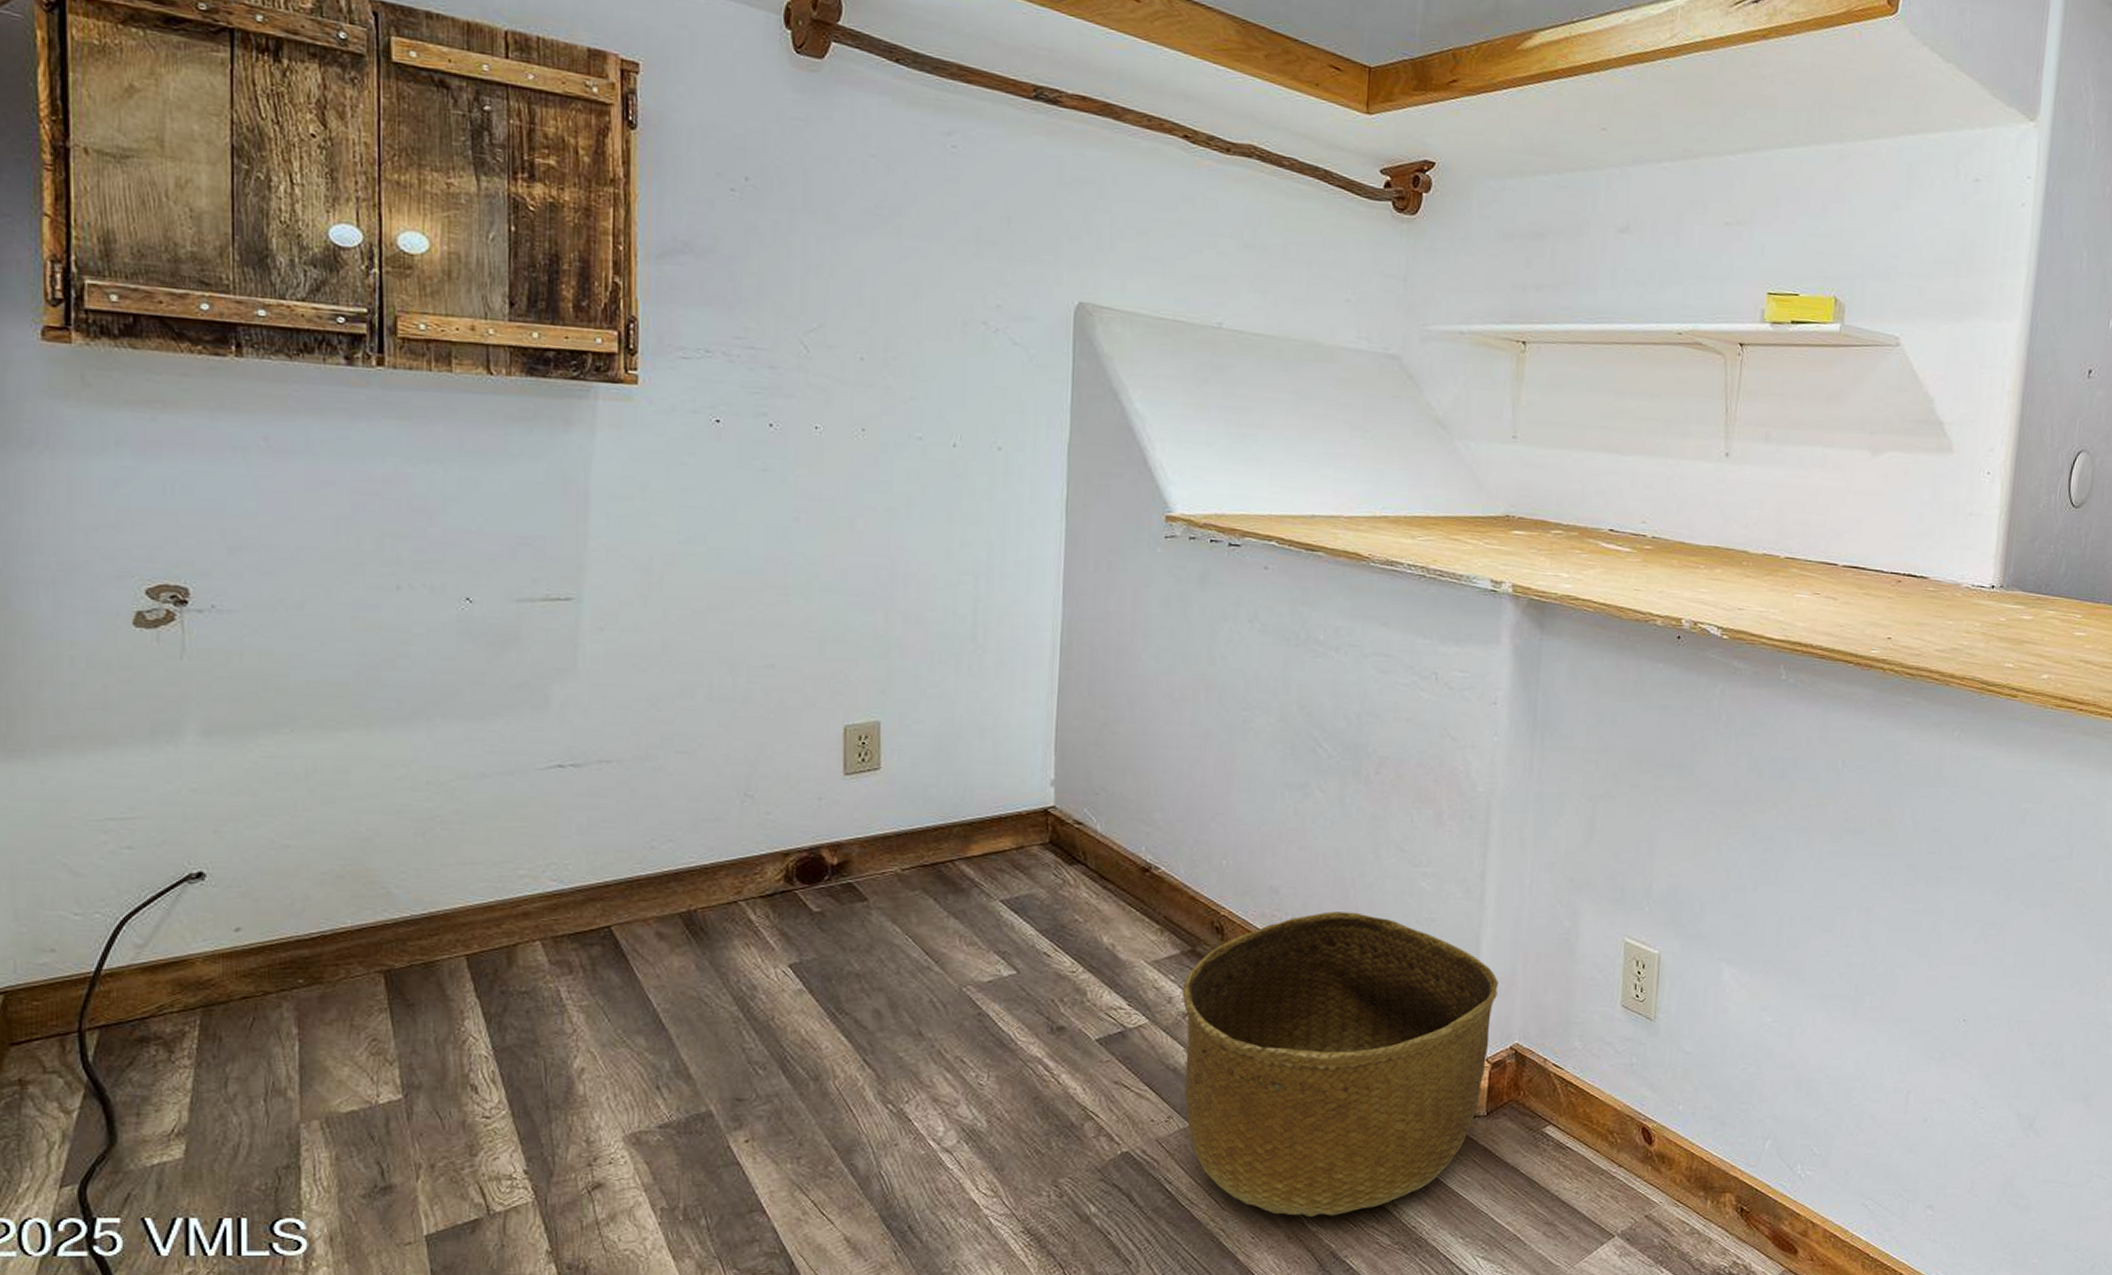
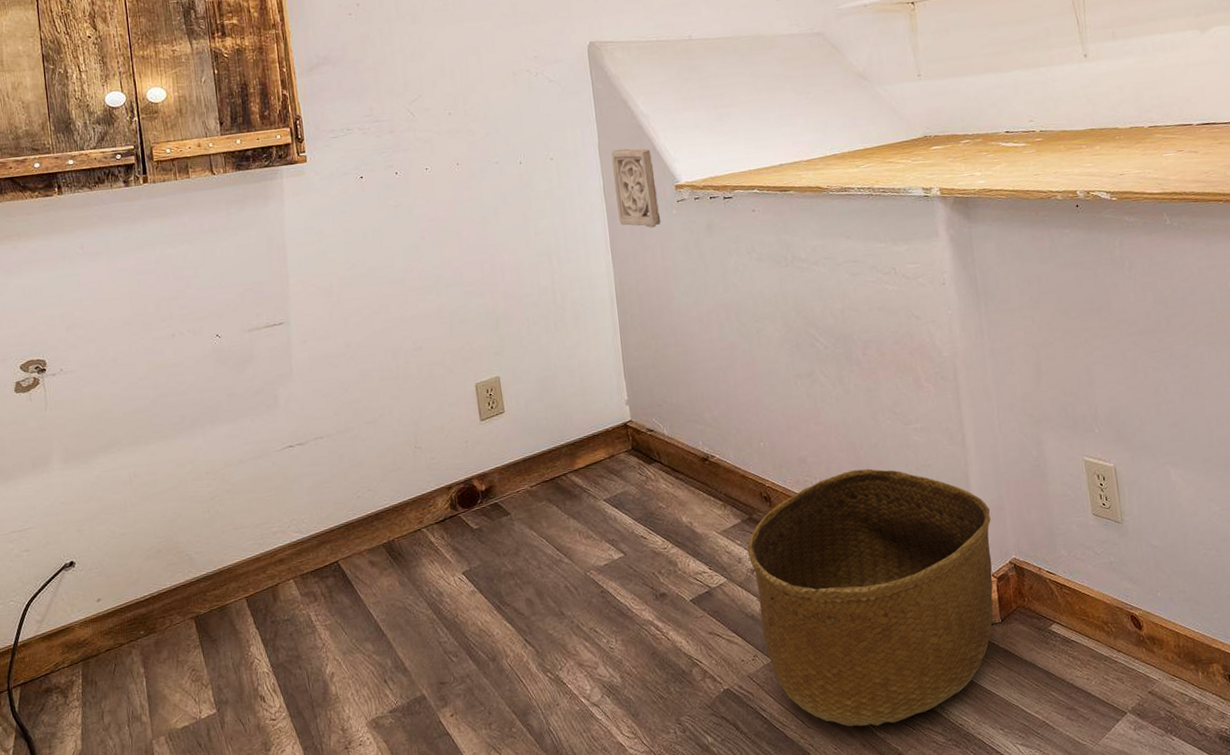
wall ornament: none [1081,453,1141,565] -> present [611,148,661,228]

